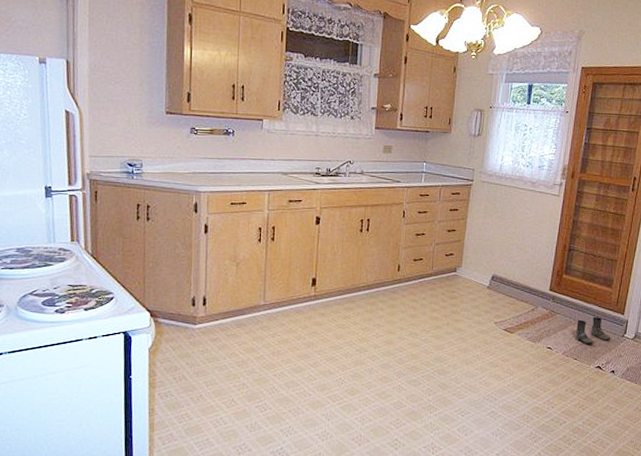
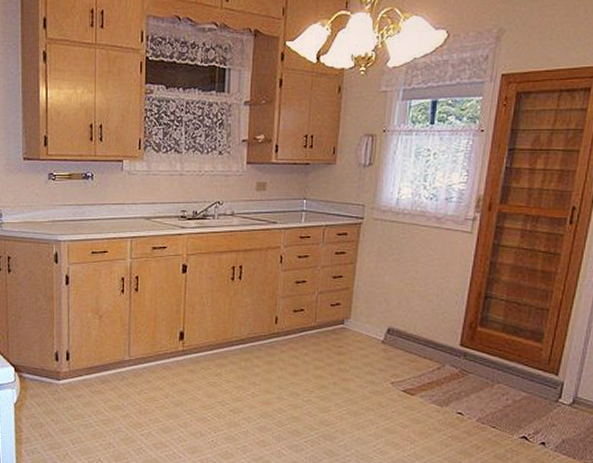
boots: present [575,316,611,345] -> none [493,377,541,411]

